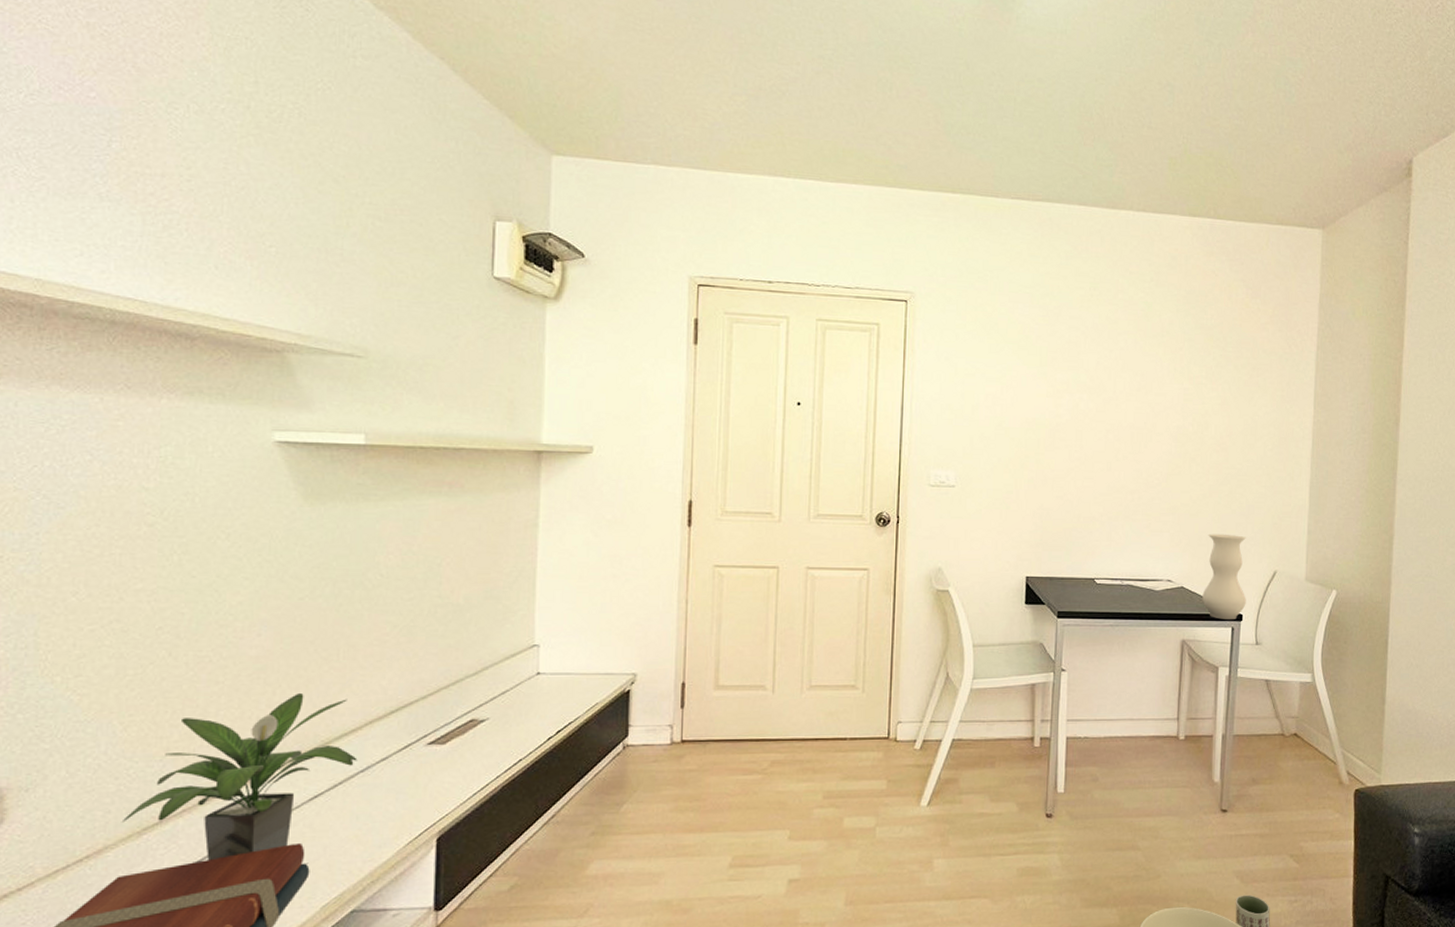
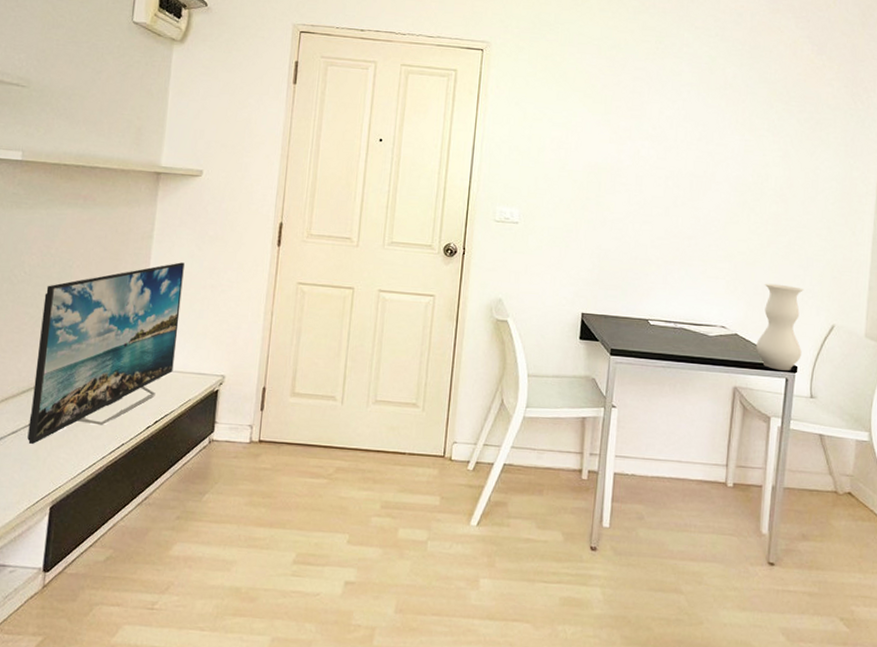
television: none [401,552,579,771] -> present [27,262,185,445]

